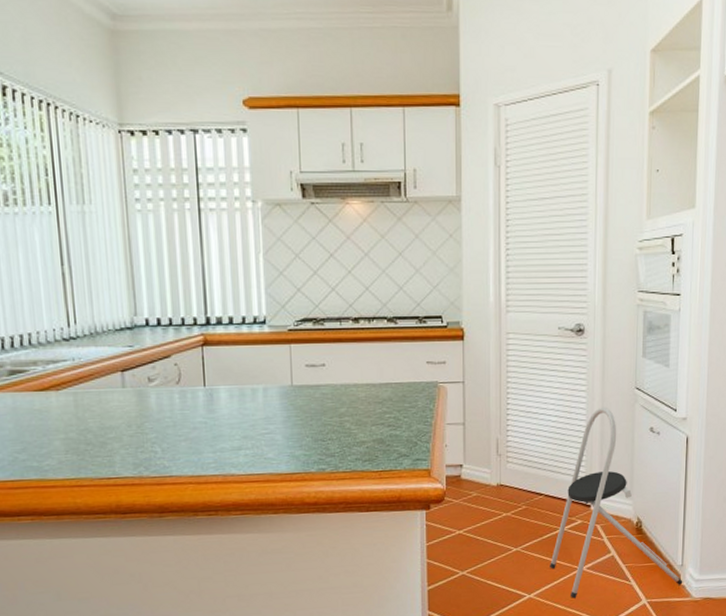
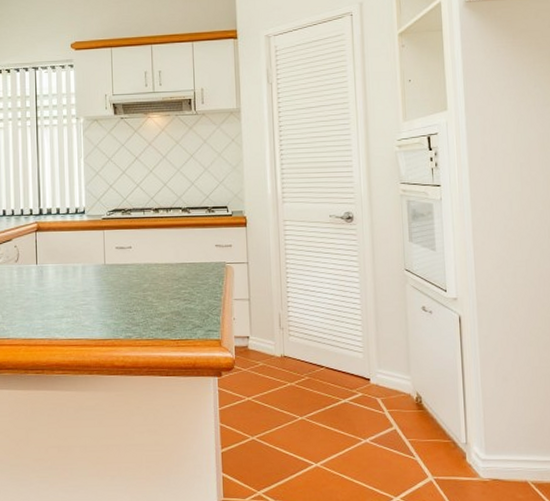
step stool: present [550,407,683,599] -> none [334,286,469,470]

